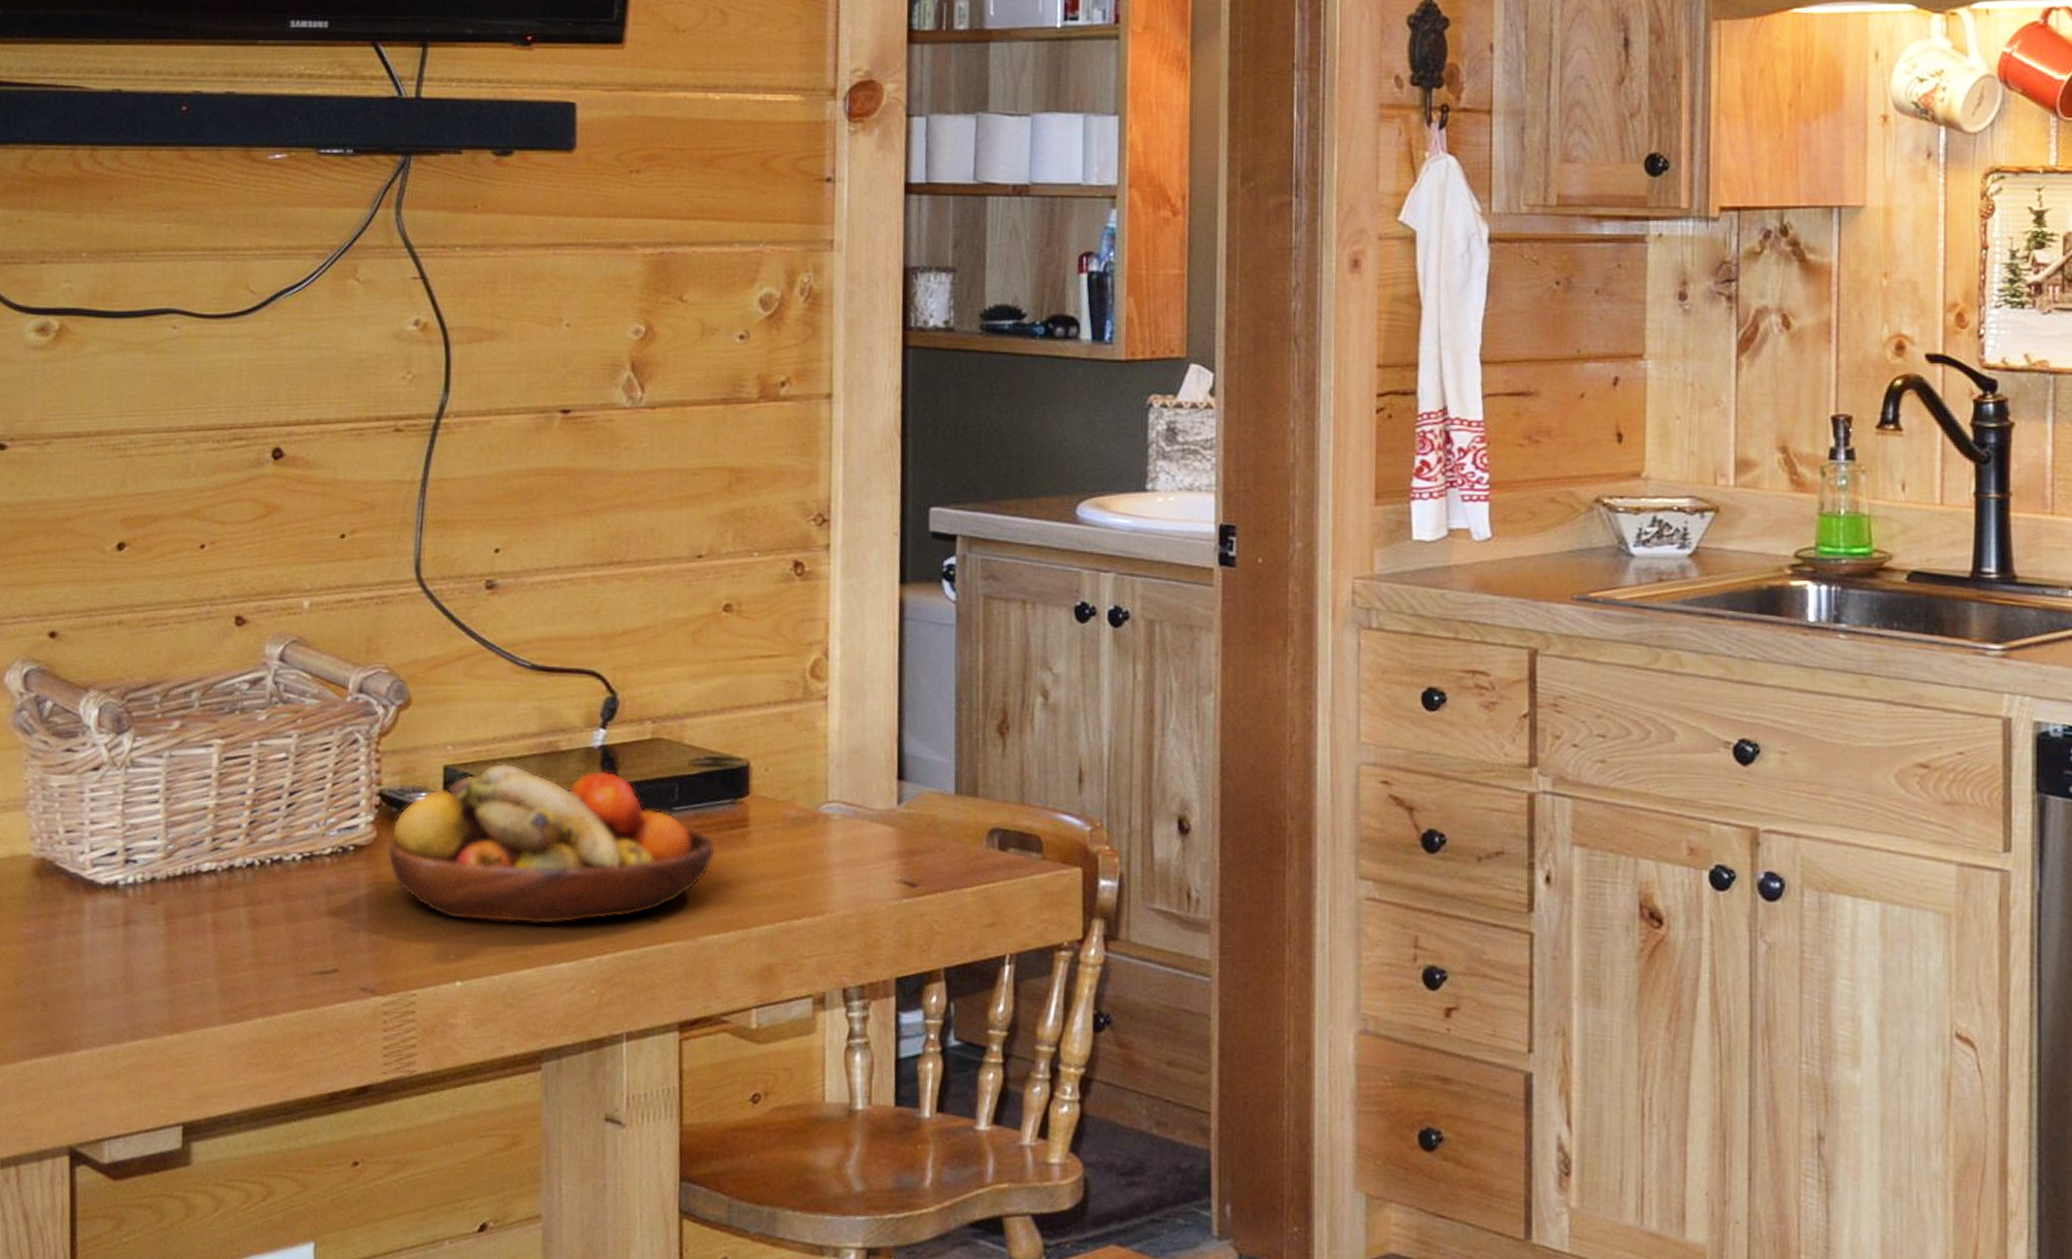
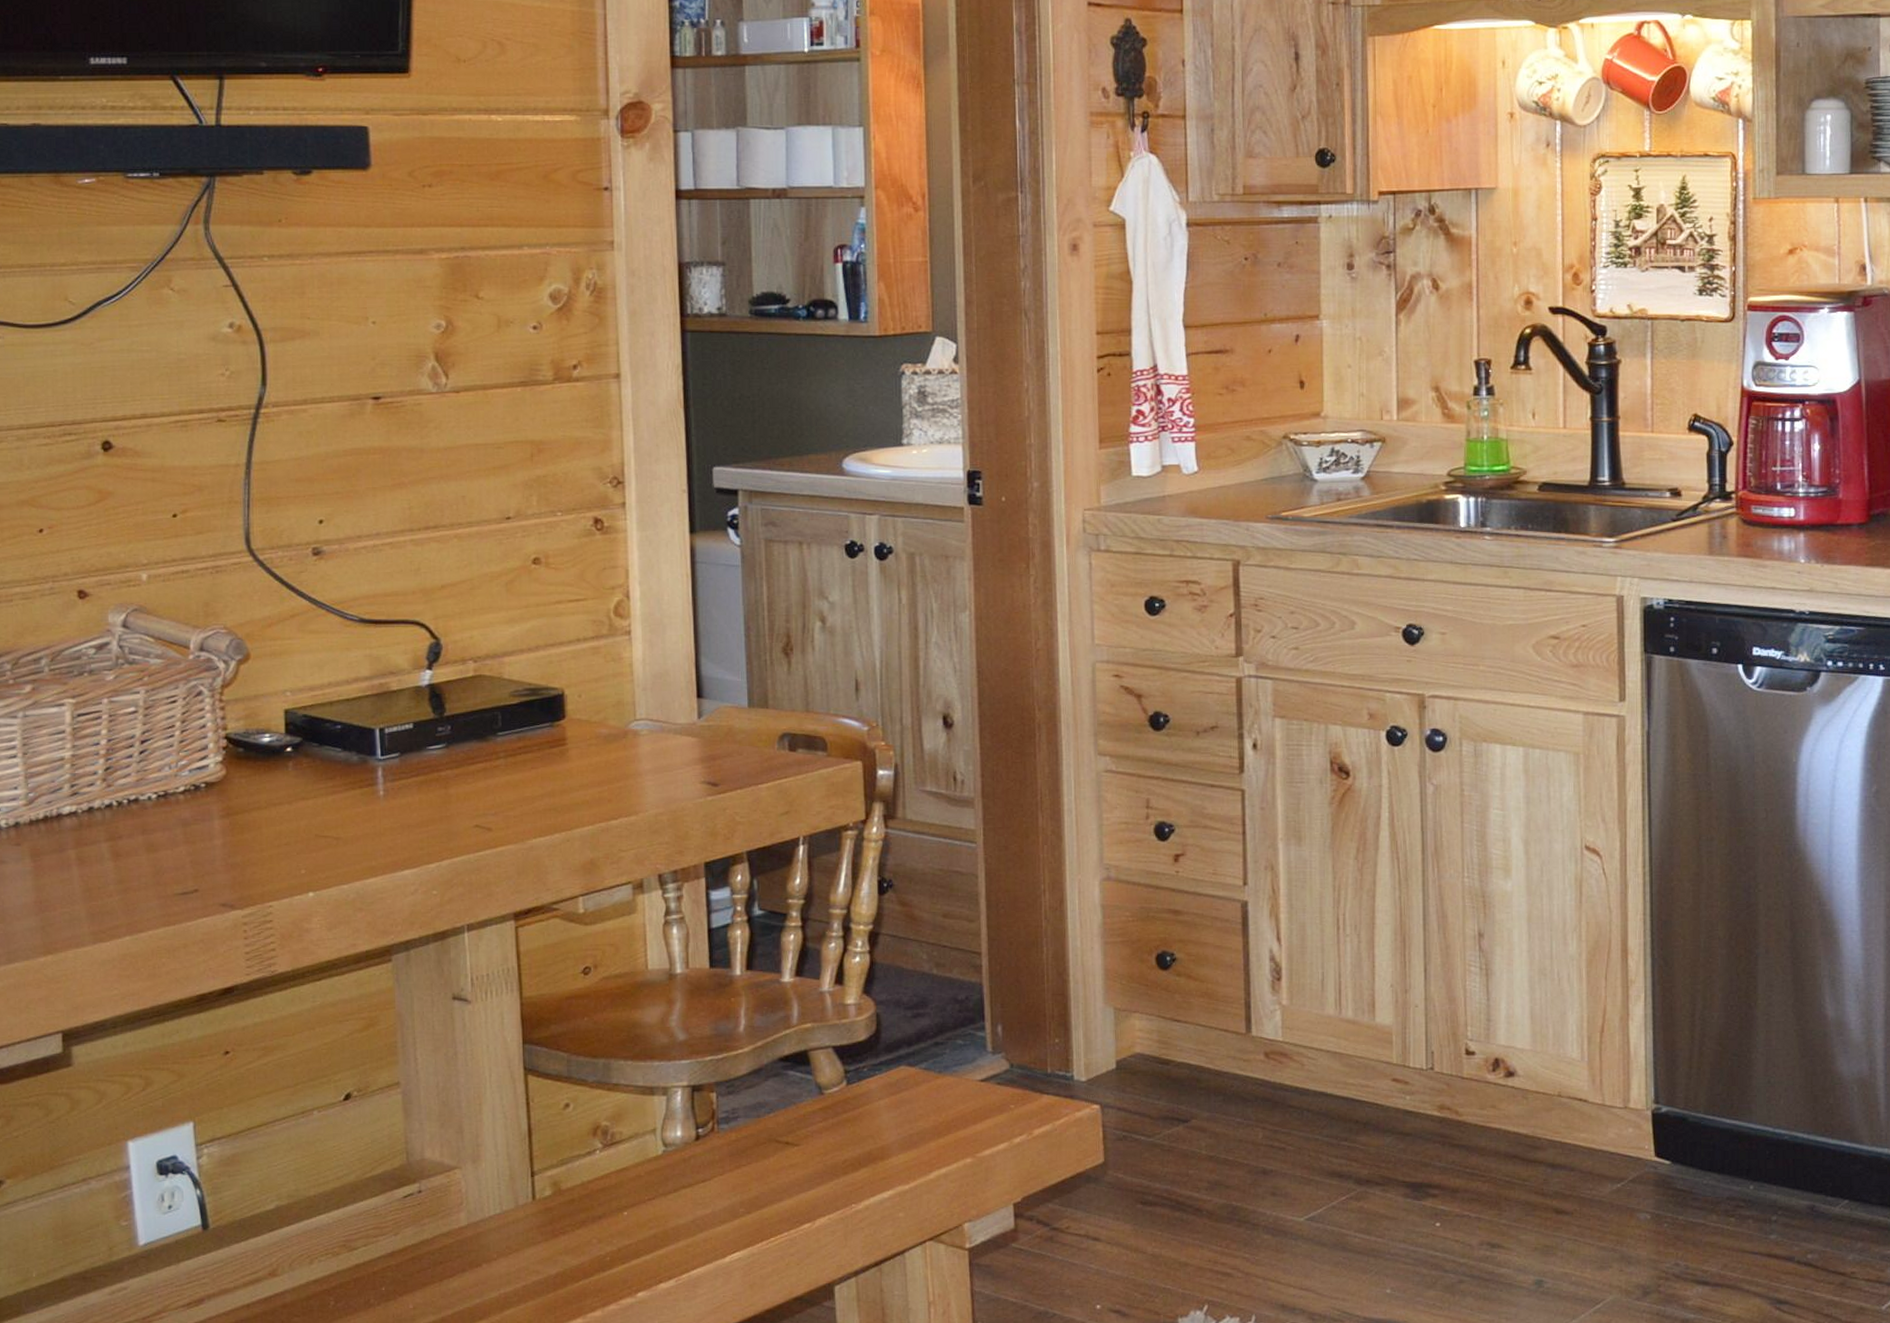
fruit bowl: present [388,763,715,925] -> none [237,704,537,840]

